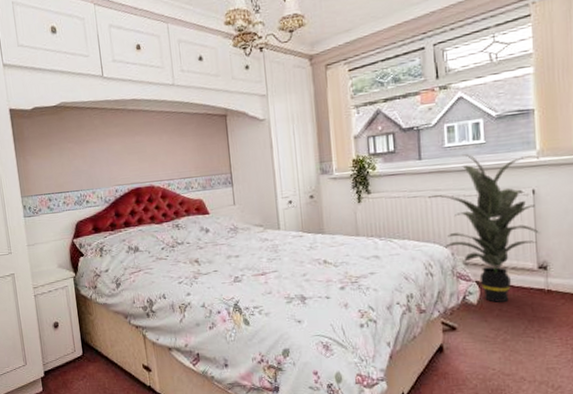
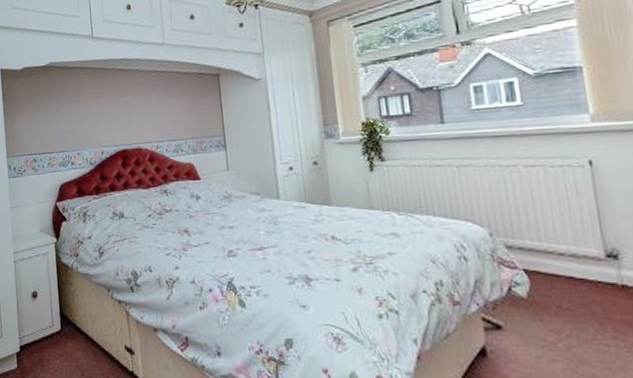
indoor plant: present [427,154,540,303] -> none [454,117,603,297]

